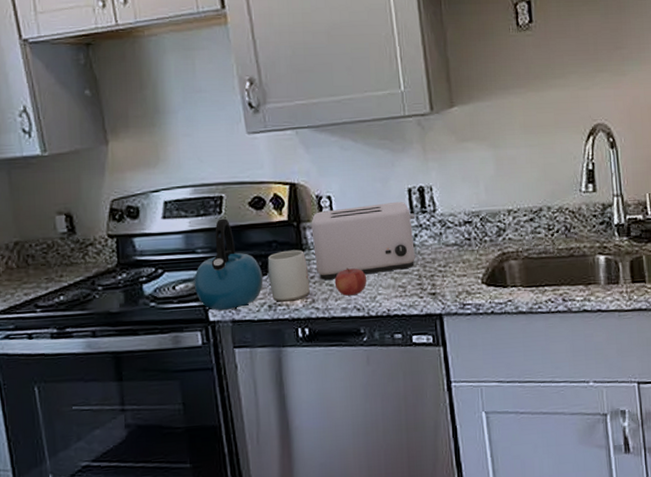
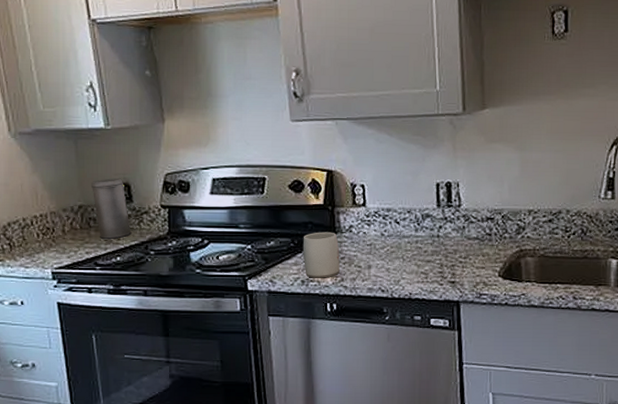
canister: none [28,208,76,277] -> present [91,178,132,239]
kettle: present [194,218,263,310] -> none [236,198,298,281]
toaster: present [311,201,415,280] -> none [344,194,441,261]
fruit: present [334,267,367,296] -> none [362,252,393,278]

